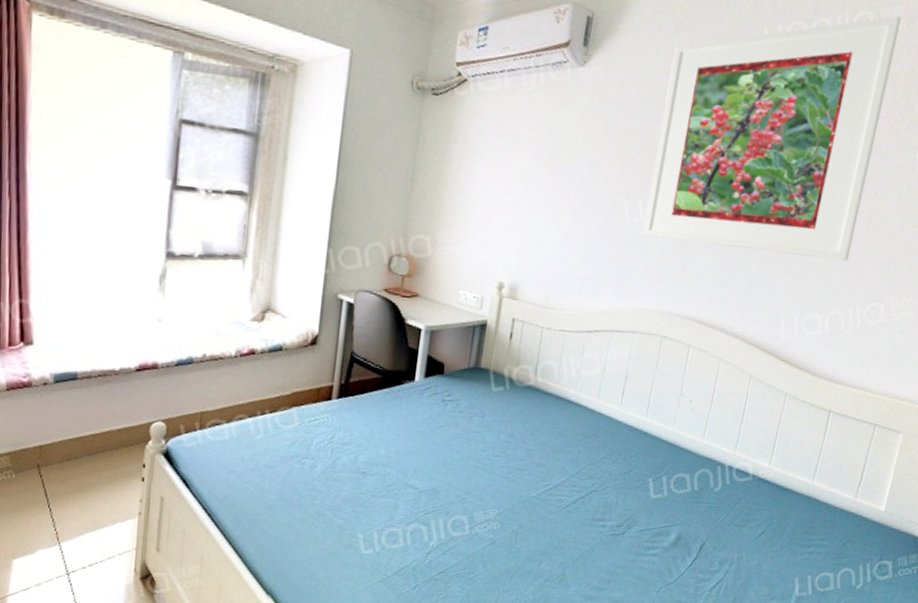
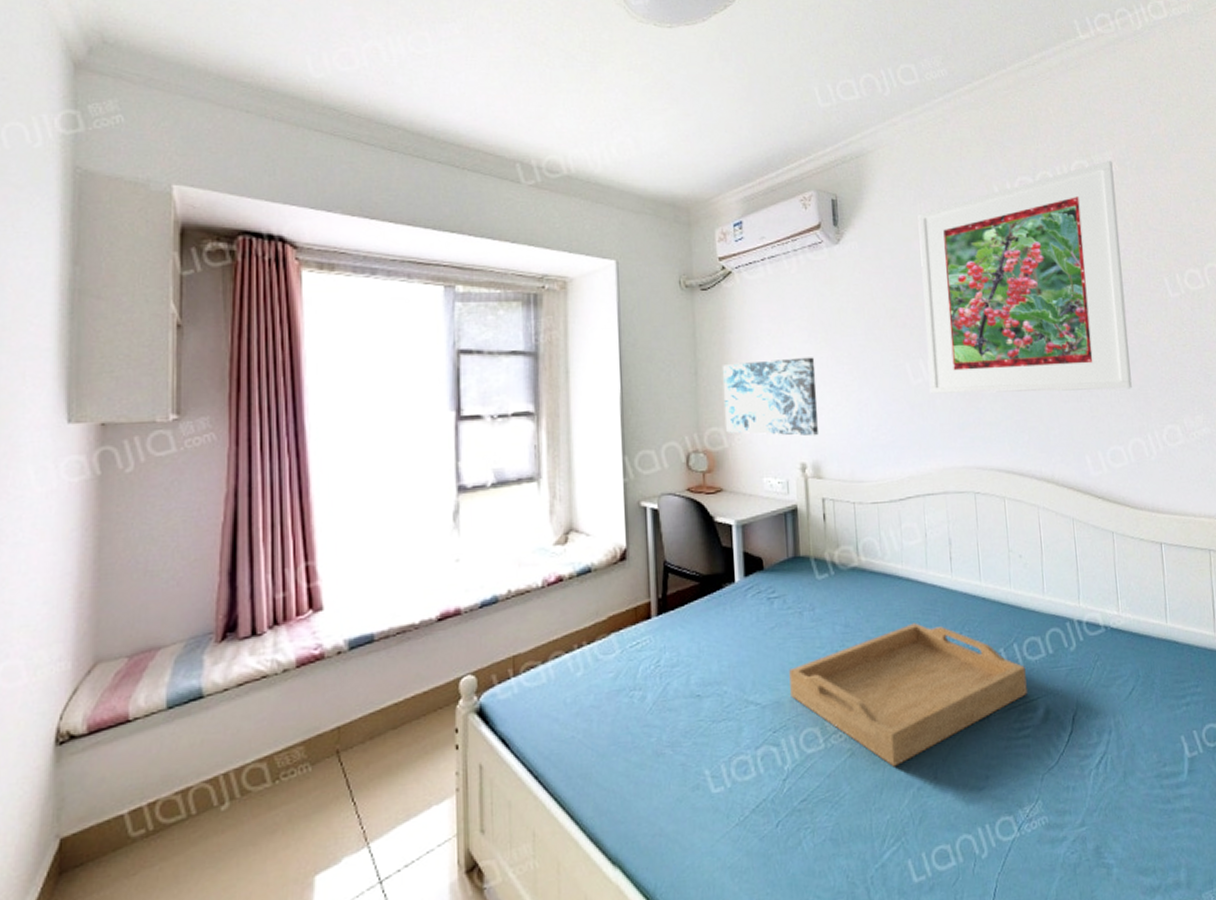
wall art: none [431,174,534,259] -> present [722,357,819,437]
serving tray: none [447,443,669,560] -> present [789,623,1027,767]

